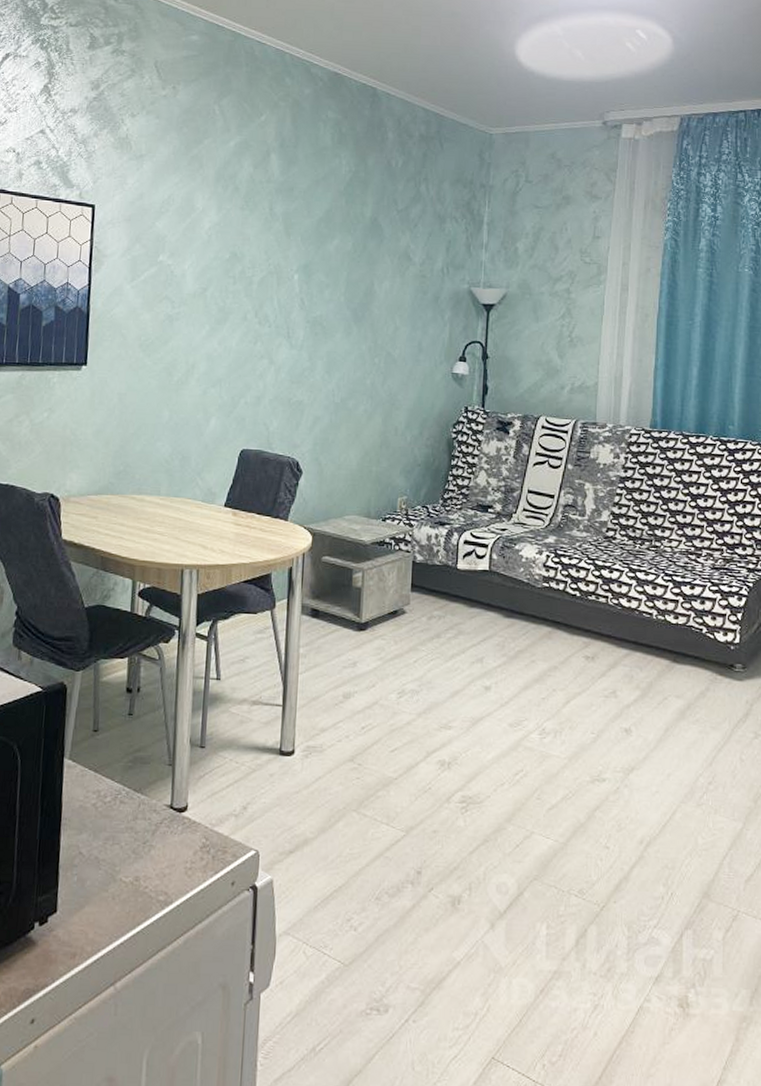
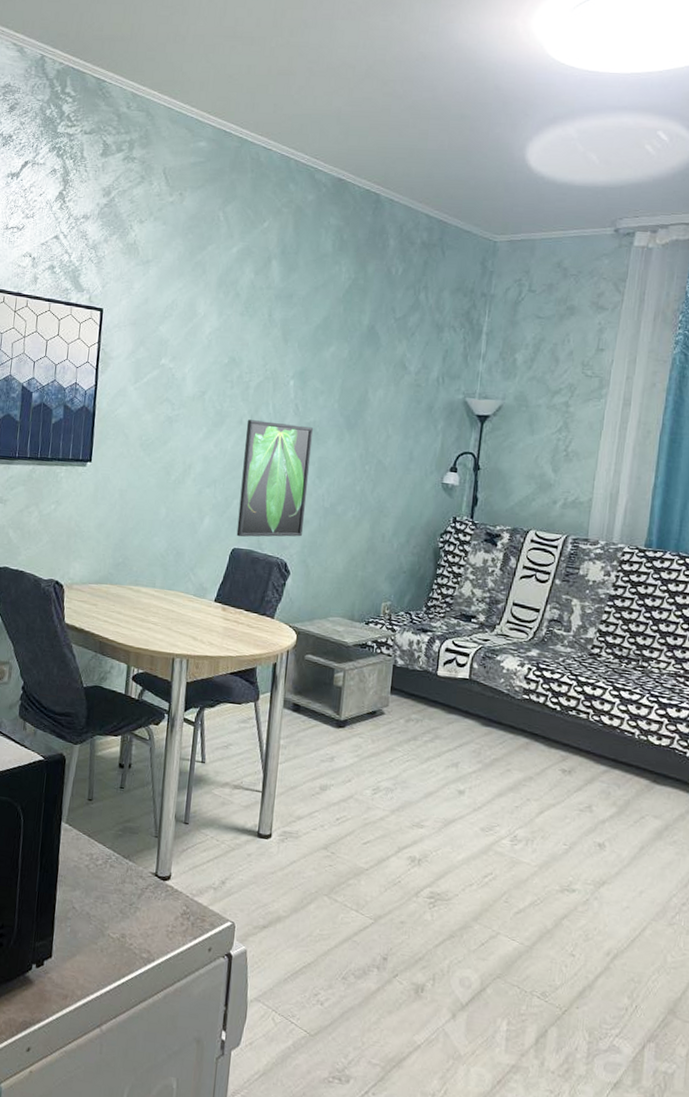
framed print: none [245,316,321,438] -> present [236,420,314,537]

